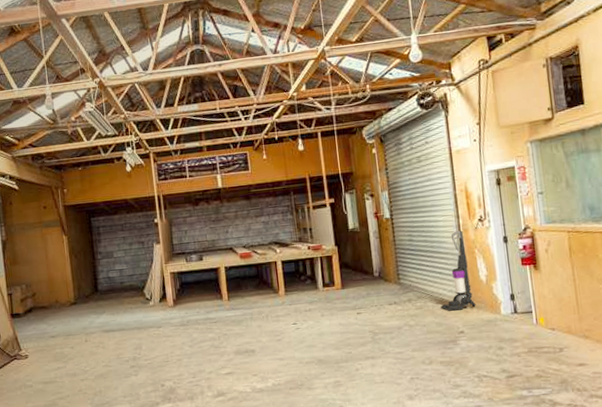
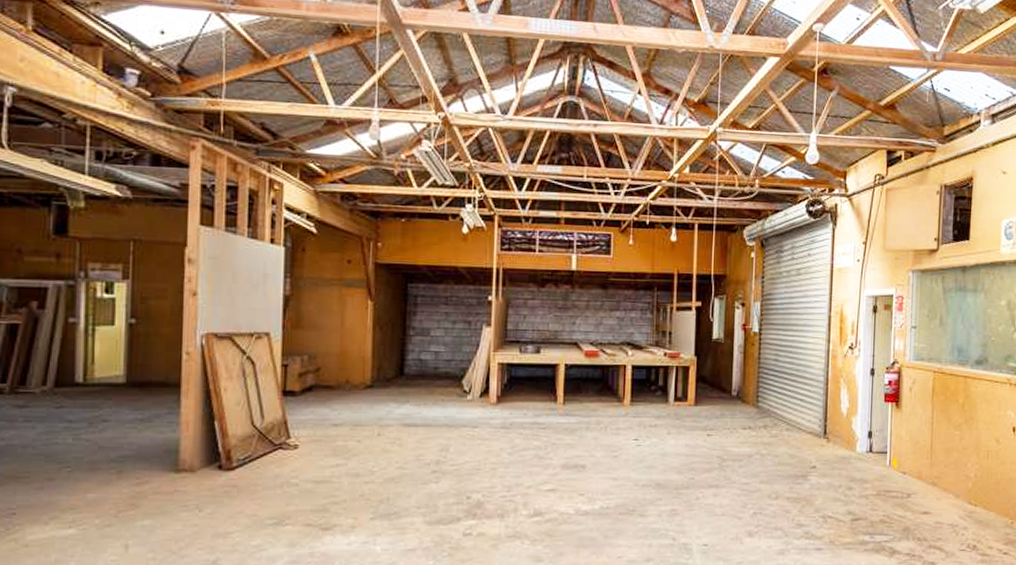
vacuum cleaner: present [441,230,476,311] -> none [796,356,833,443]

